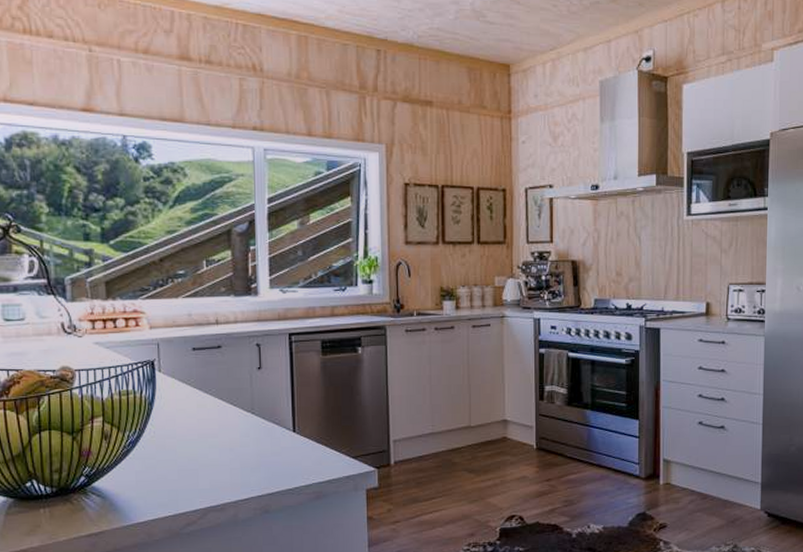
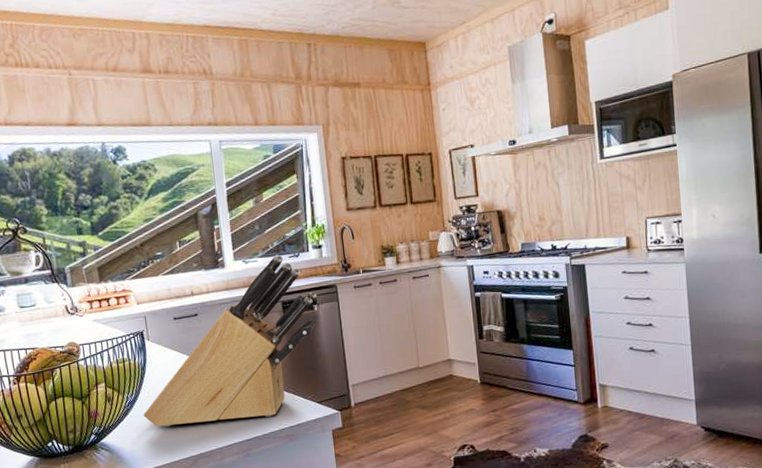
knife block: none [147,286,362,473] -> present [144,254,317,427]

